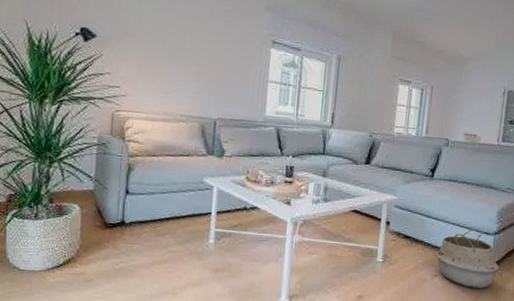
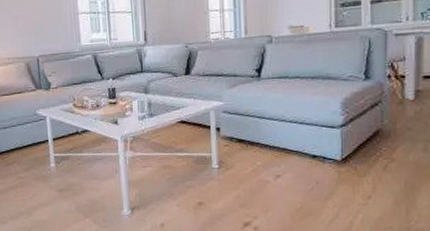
woven basket: present [436,229,499,288] -> none [276,124,351,185]

